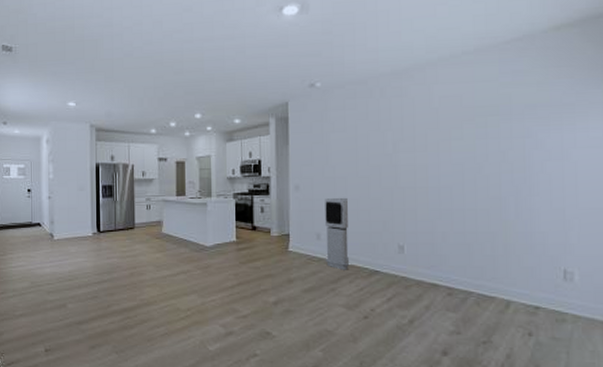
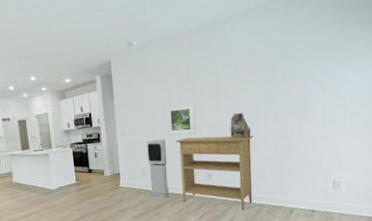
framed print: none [349,158,386,195] -> present [165,103,196,136]
console table: none [360,198,459,297] -> present [176,135,254,210]
sculpture bust: none [429,173,456,206] -> present [230,112,252,139]

